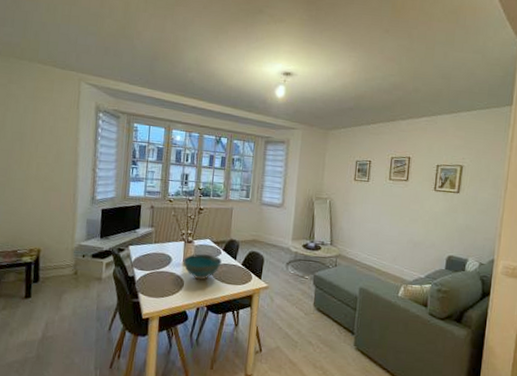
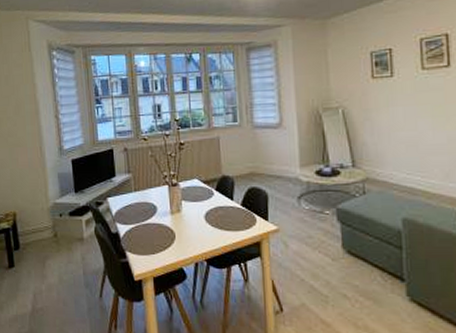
bowl: present [183,254,222,280] -> none [170,198,216,229]

